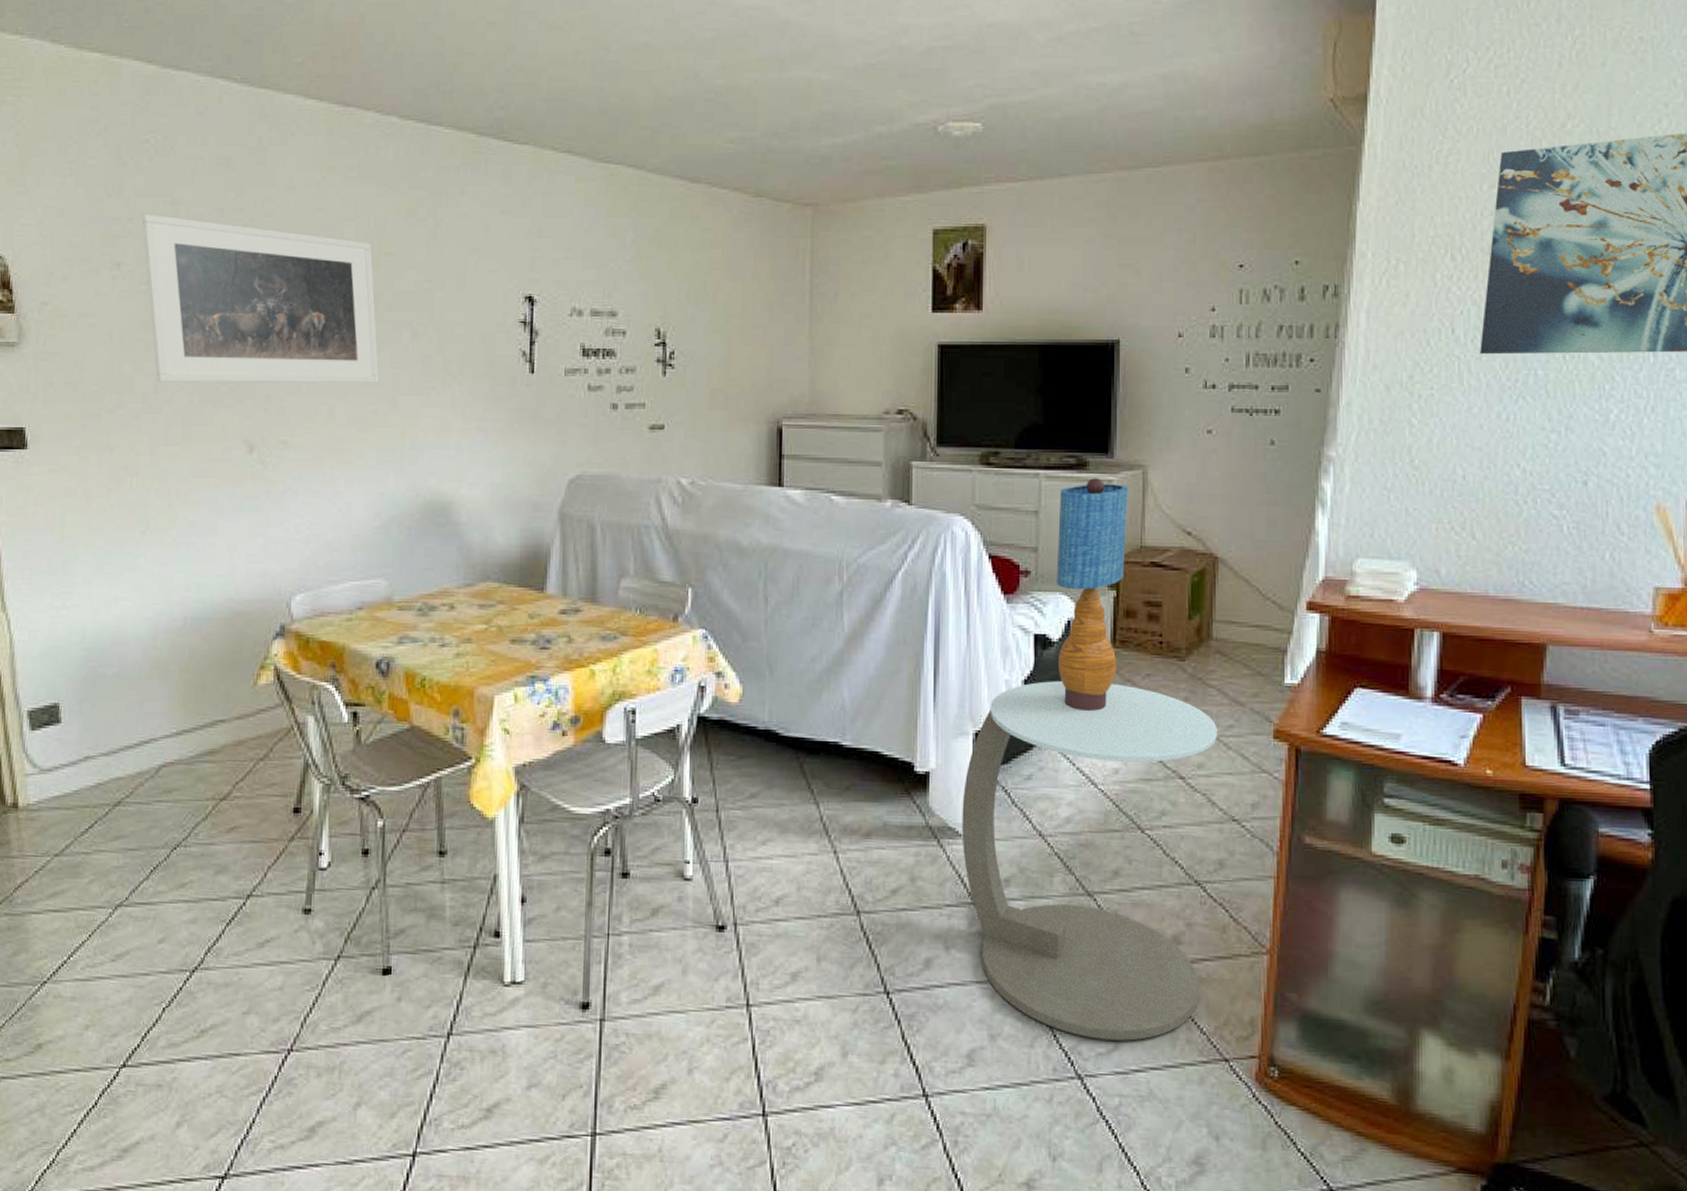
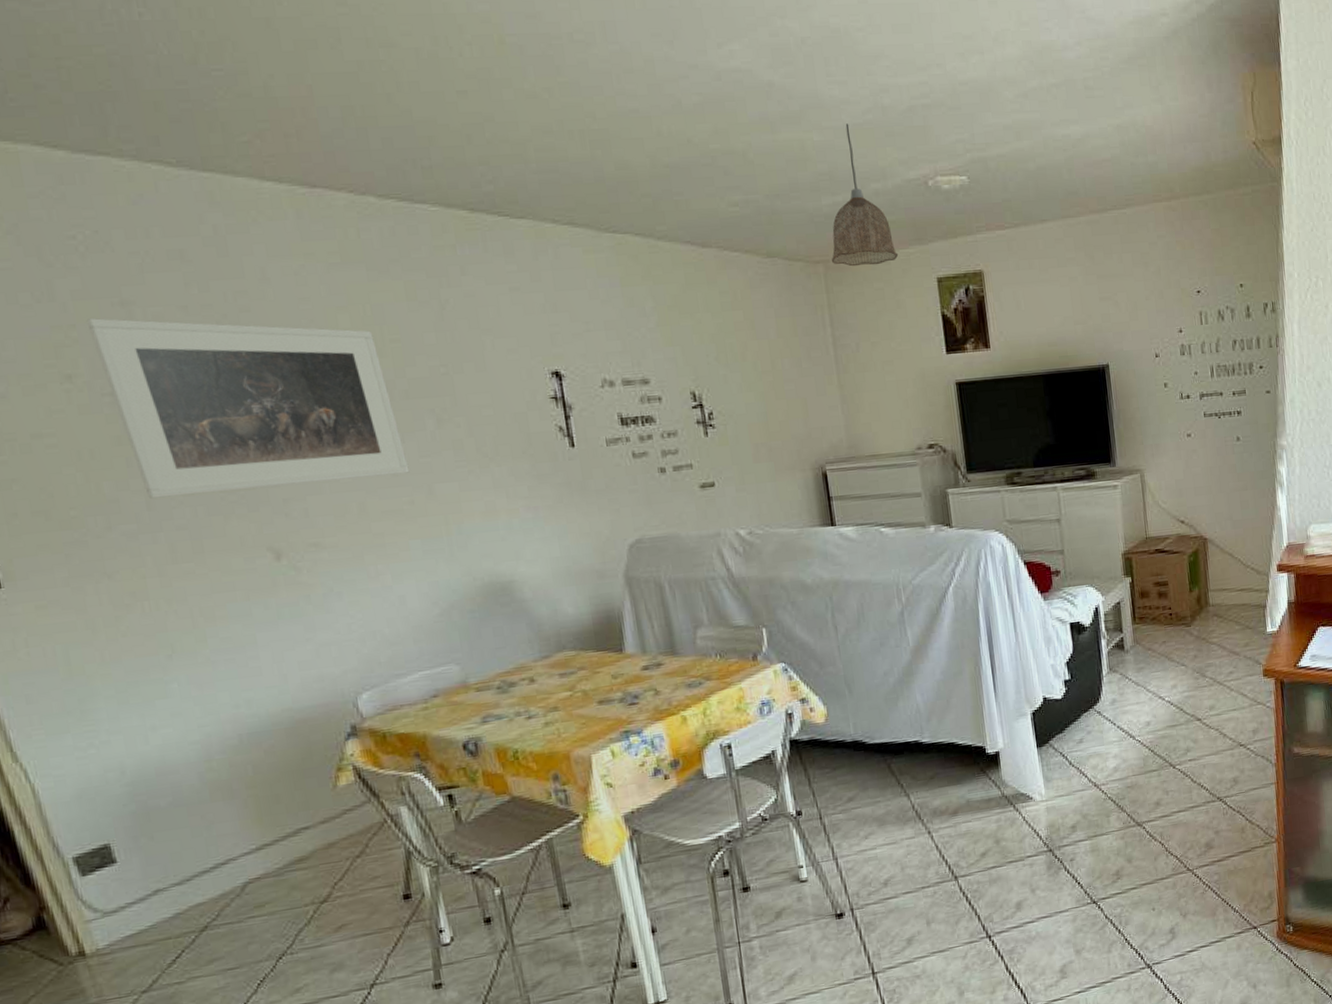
pendant lamp: none [822,63,894,212] -> present [832,123,899,267]
side table: present [961,681,1217,1041] -> none [1029,653,1230,935]
table lamp: present [1056,478,1128,712] -> none [1075,485,1139,680]

